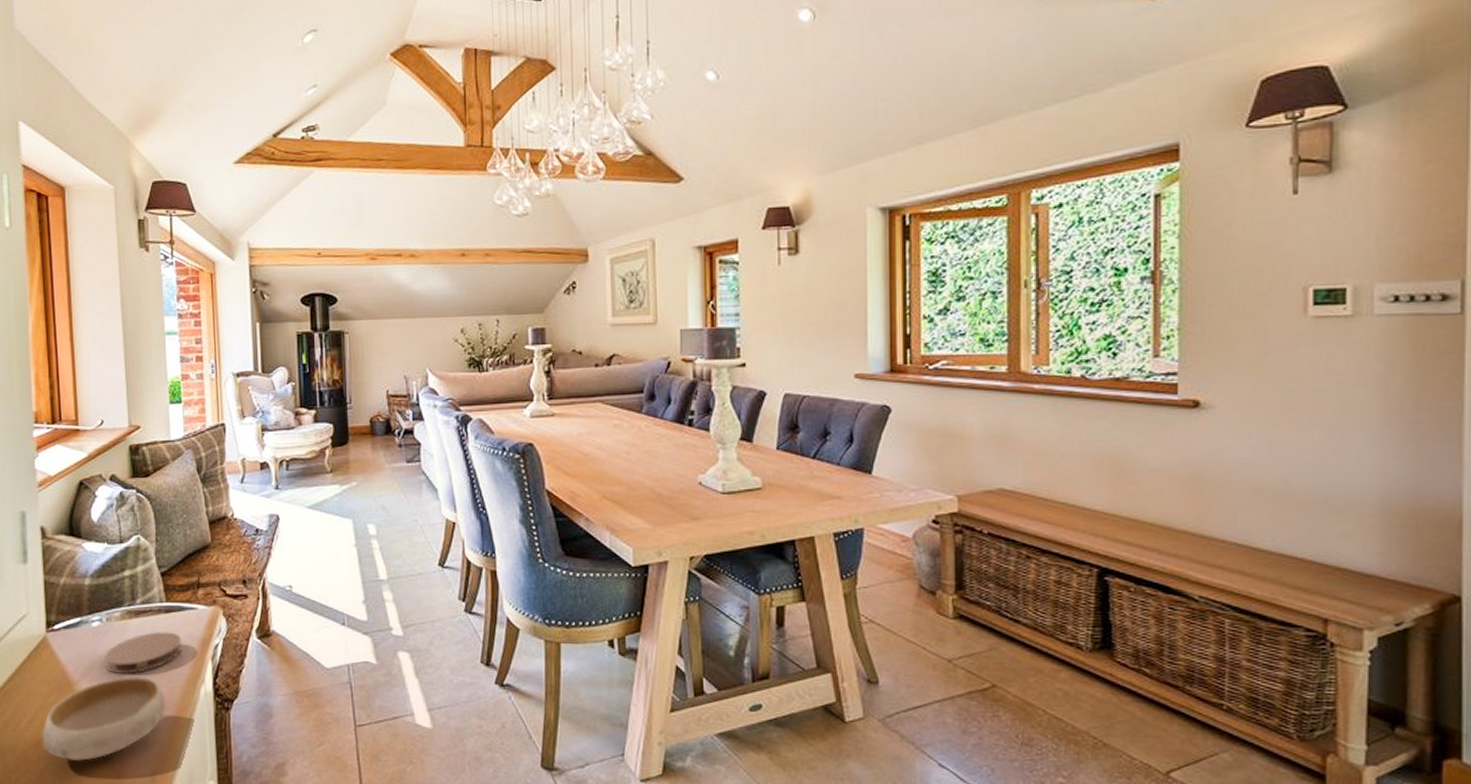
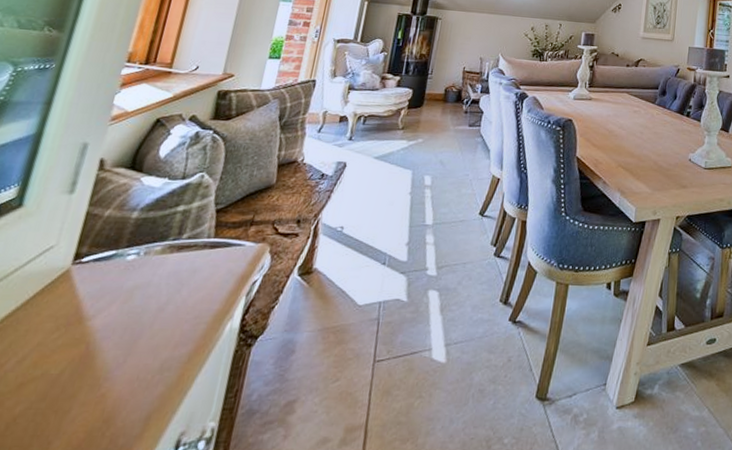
bowl: present [42,675,166,761] -> none [26,311,187,404]
coaster: present [105,632,182,674] -> none [128,267,220,309]

